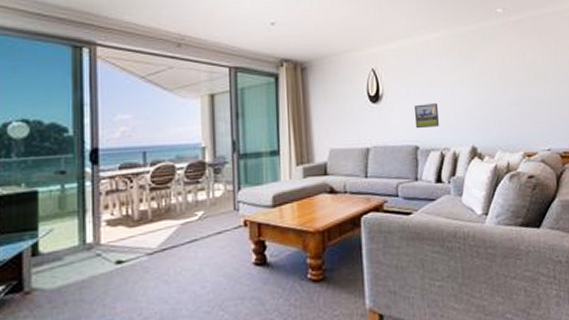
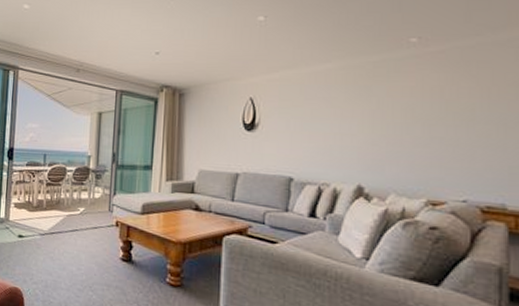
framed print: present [413,103,439,129] -> none [292,136,320,161]

